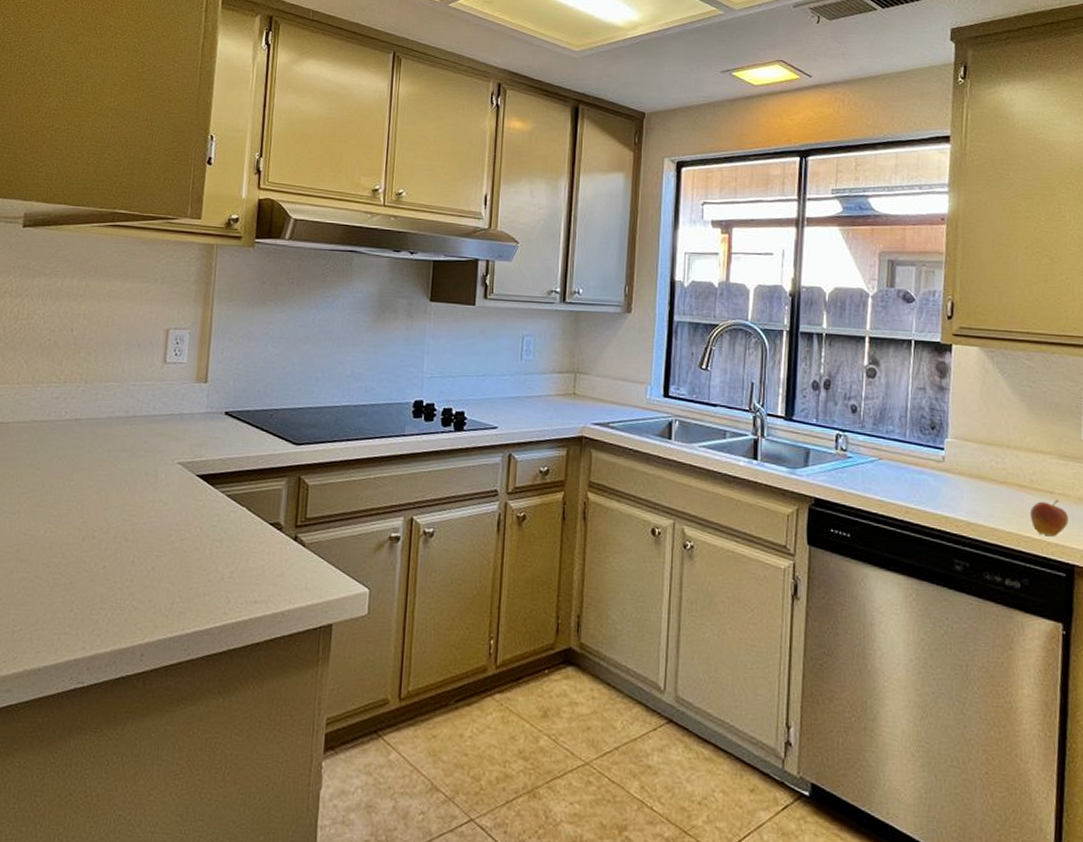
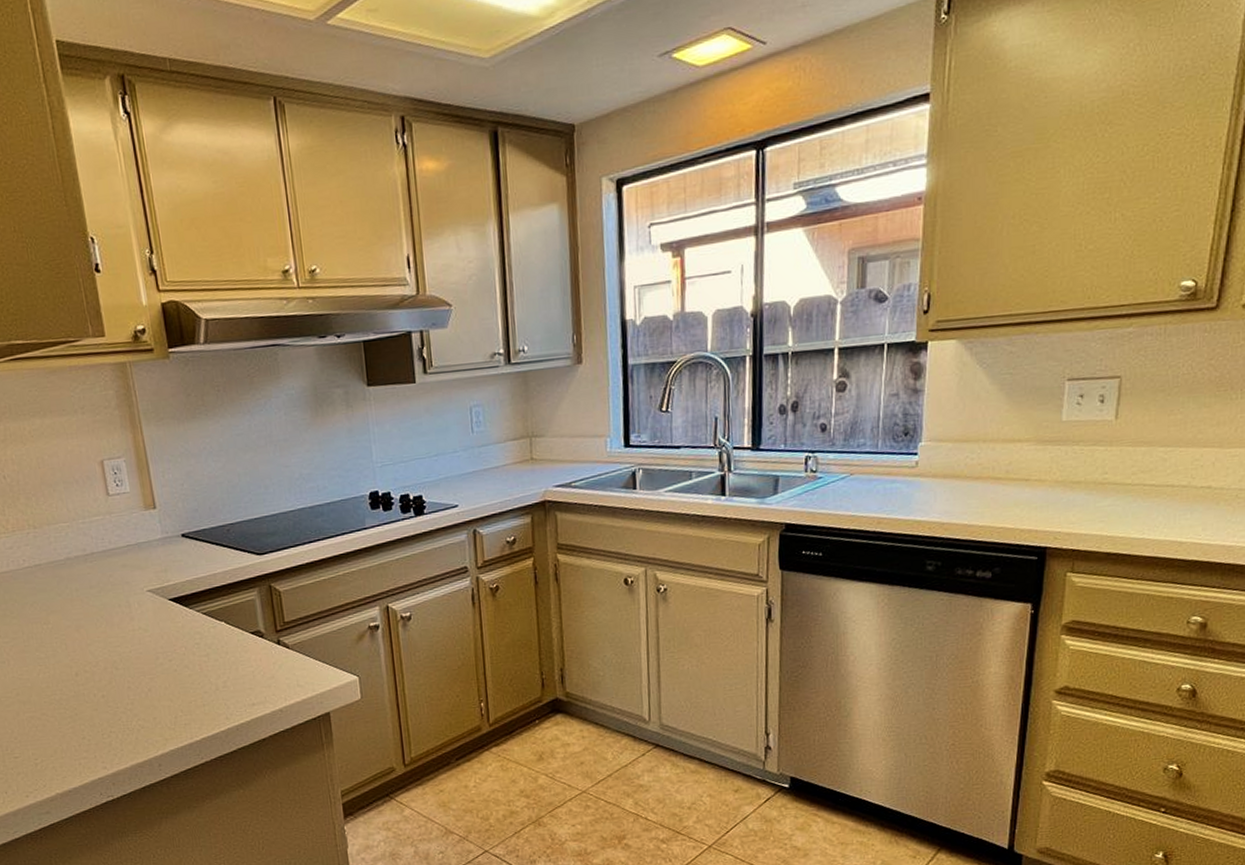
fruit: present [1029,499,1069,537] -> none [1004,486,1043,524]

